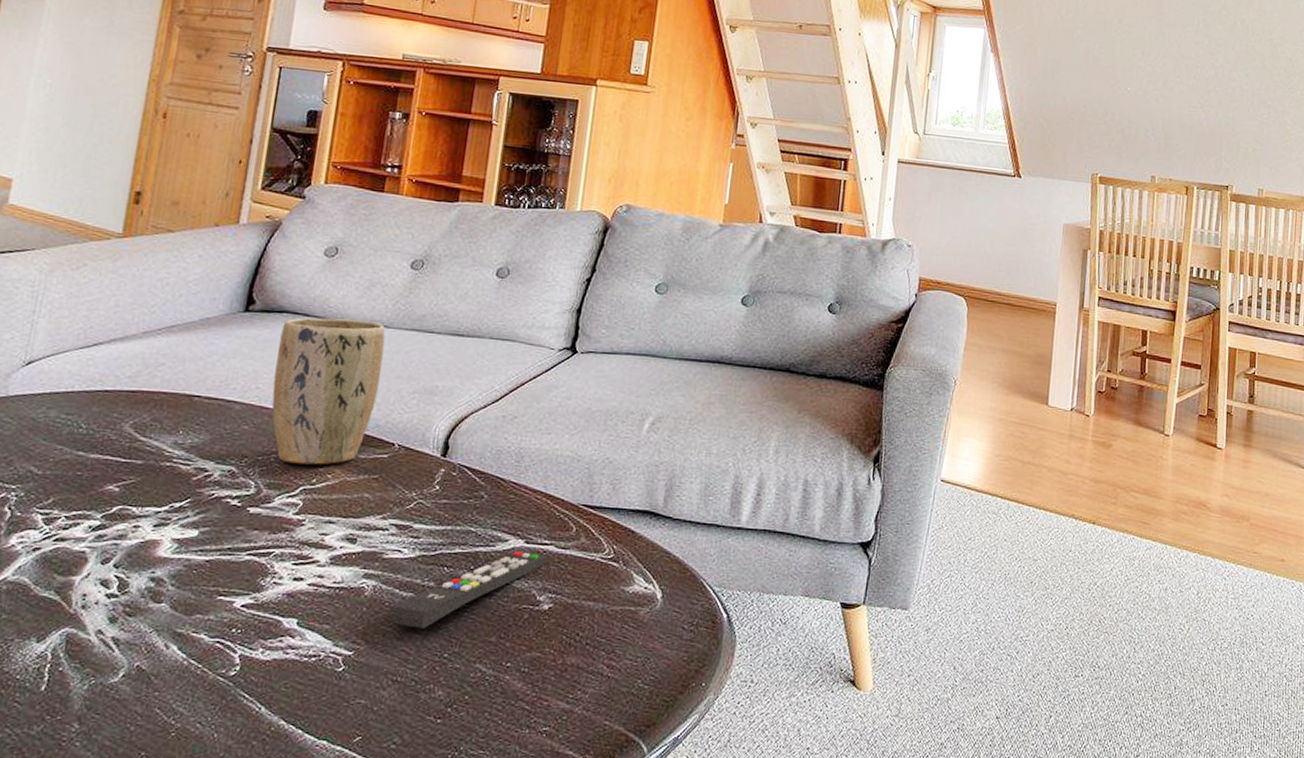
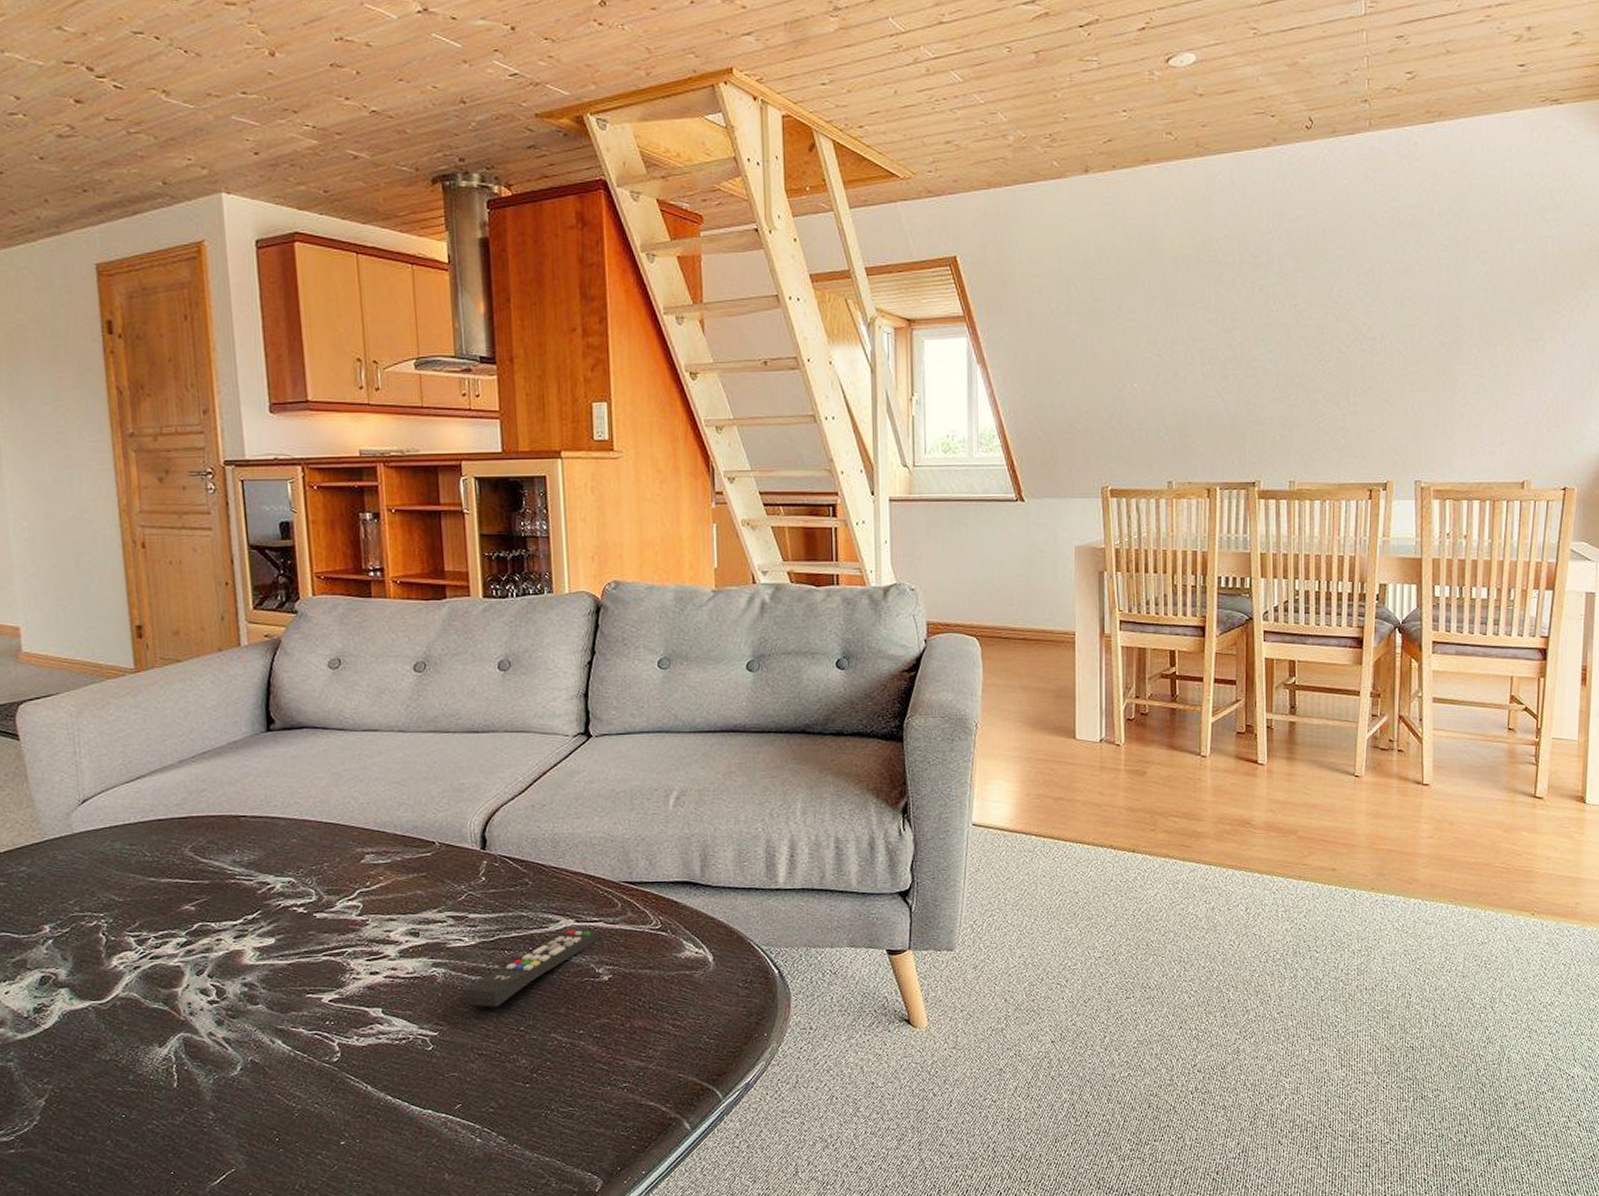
plant pot: present [272,317,386,465] -> none [305,728,409,870]

